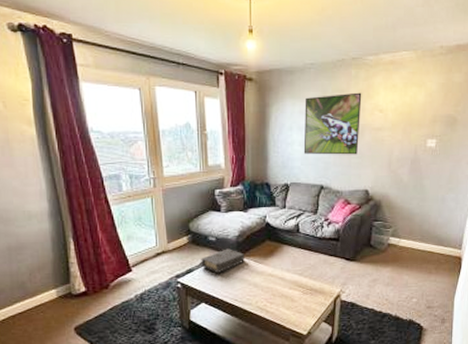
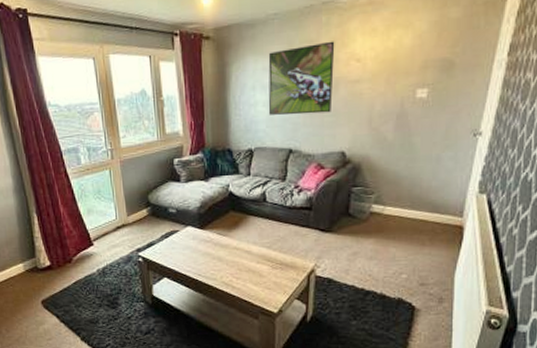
book: present [201,248,244,274] -> none [161,221,207,248]

